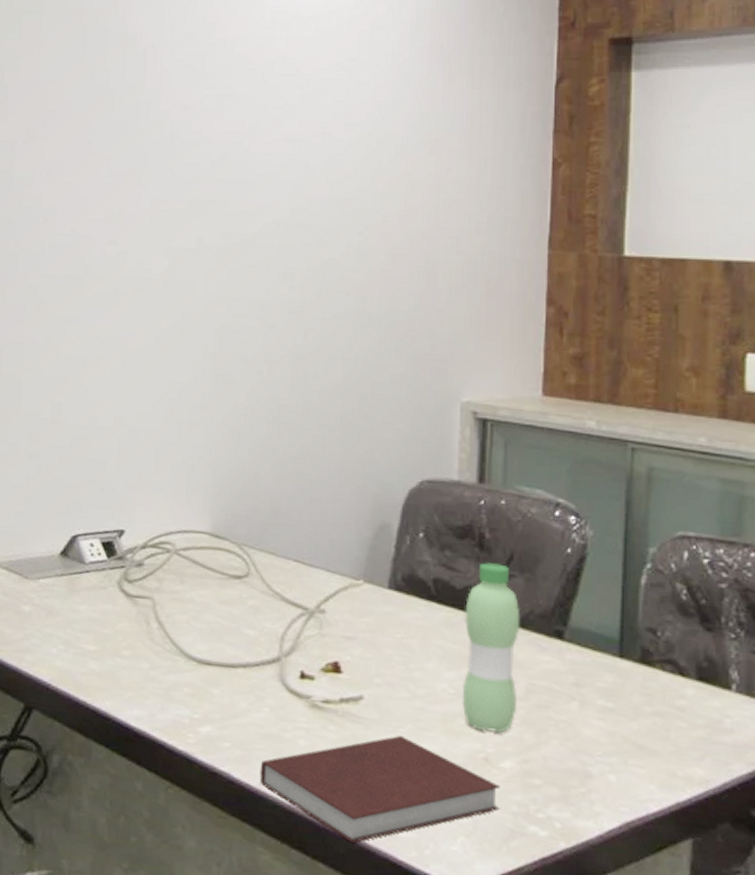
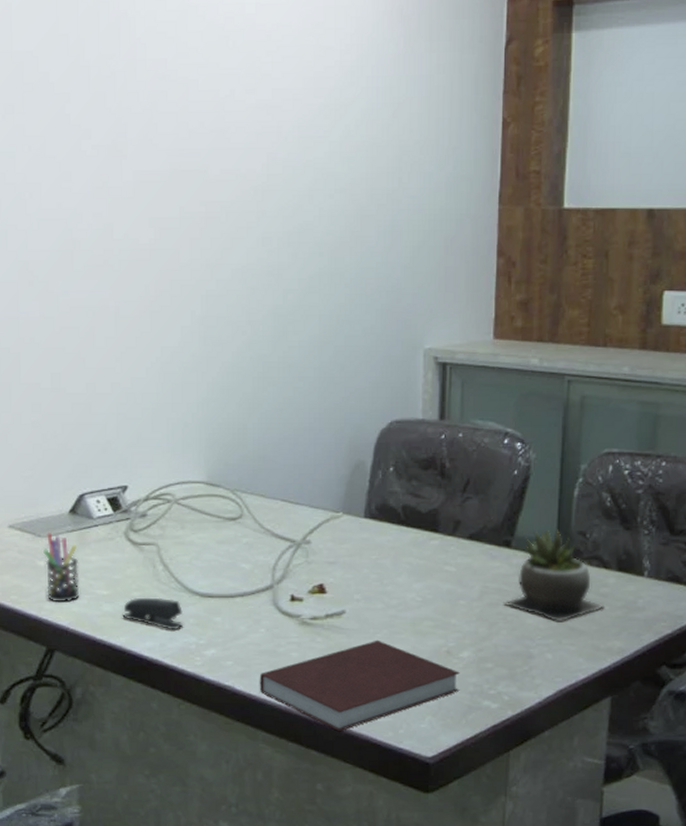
pen holder: none [29,575,67,655] -> present [43,533,80,603]
stapler: none [109,657,177,700] -> present [122,597,183,630]
water bottle: present [462,562,521,734] -> none [428,488,476,630]
succulent plant: none [554,621,682,738] -> present [503,528,605,622]

